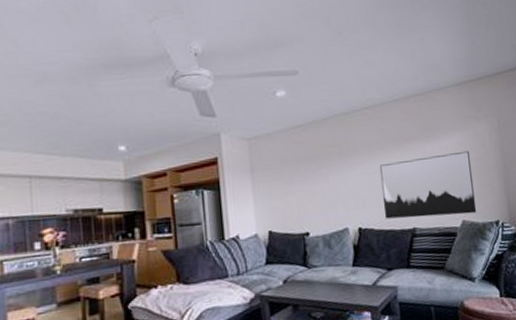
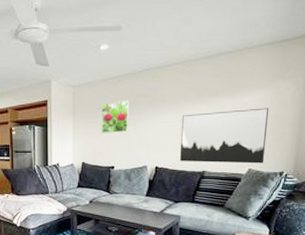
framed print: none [285,151,322,193] -> present [101,99,130,133]

